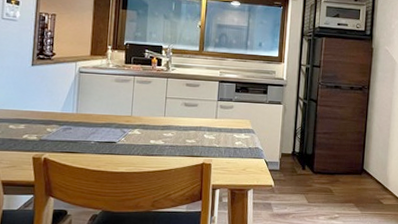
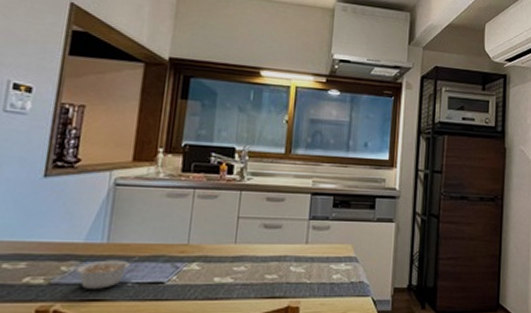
legume: none [57,123,98,145] -> present [75,257,138,289]

